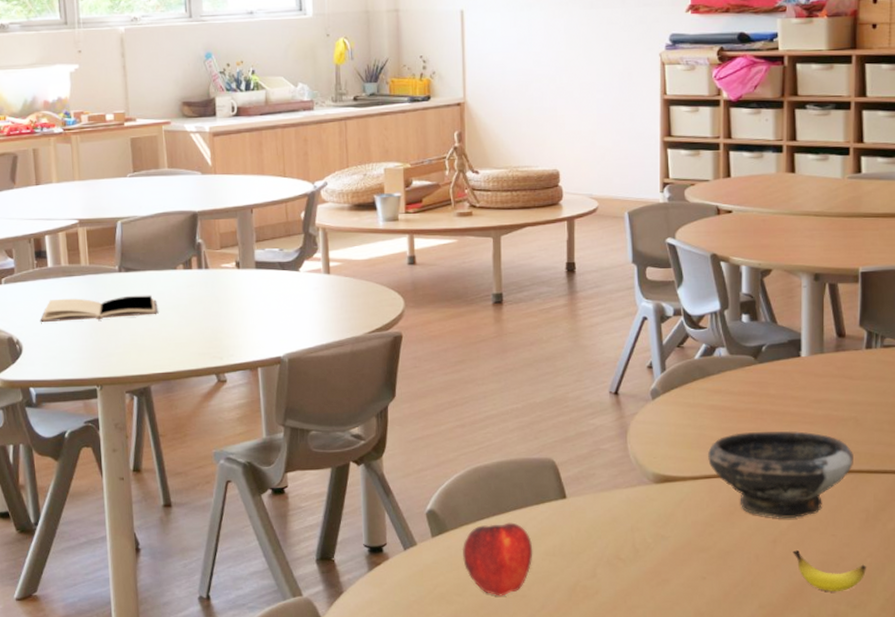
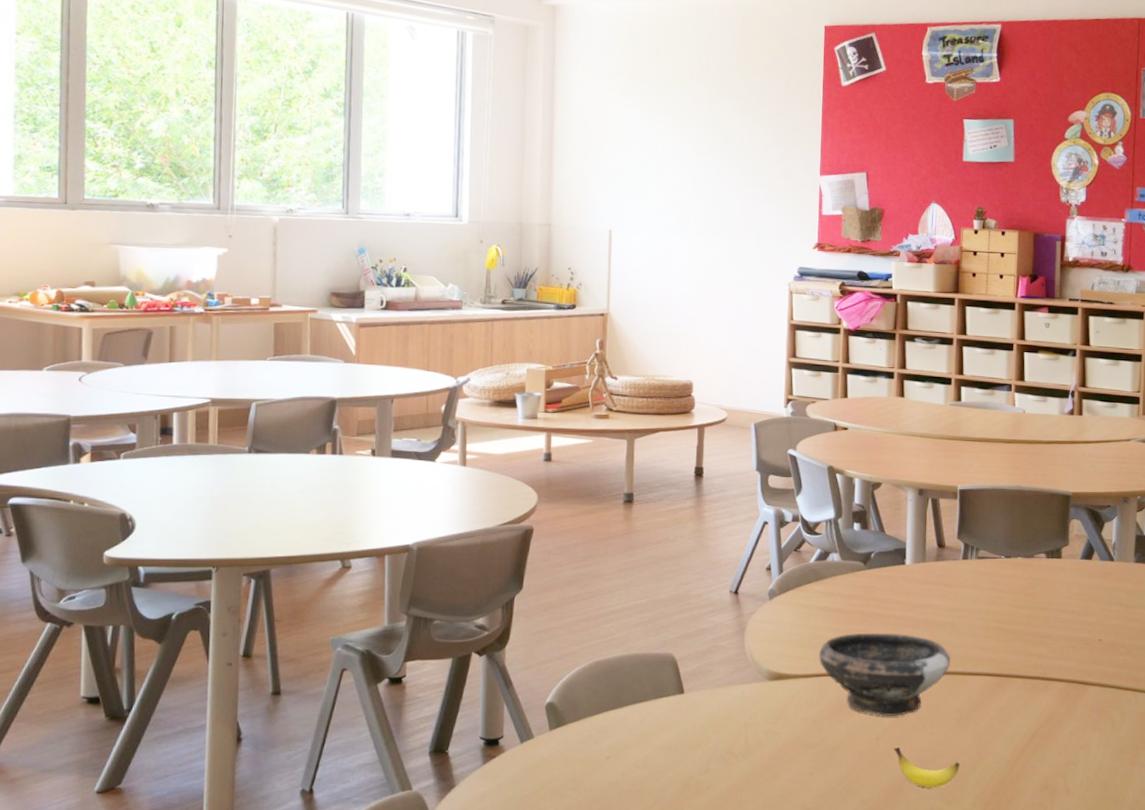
book: present [39,295,158,323] -> none [157,477,286,501]
apple: present [462,522,533,596] -> none [579,716,649,791]

